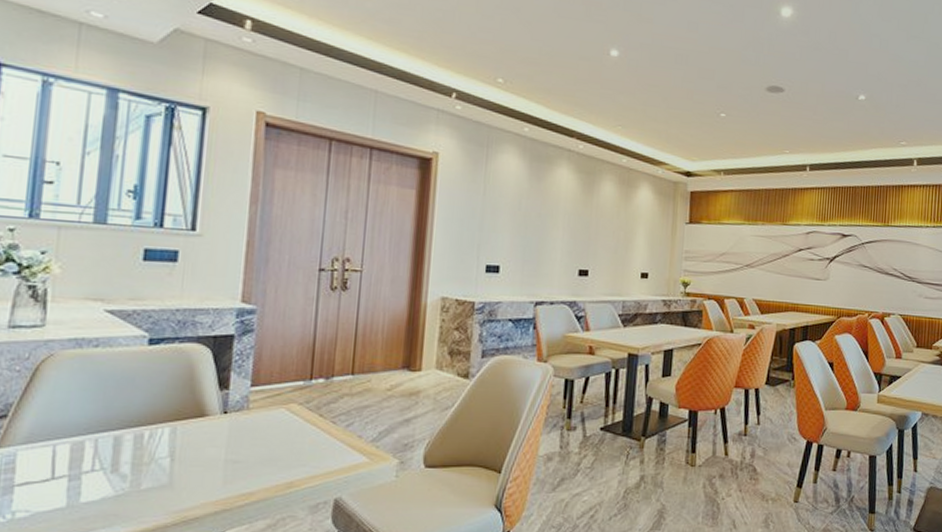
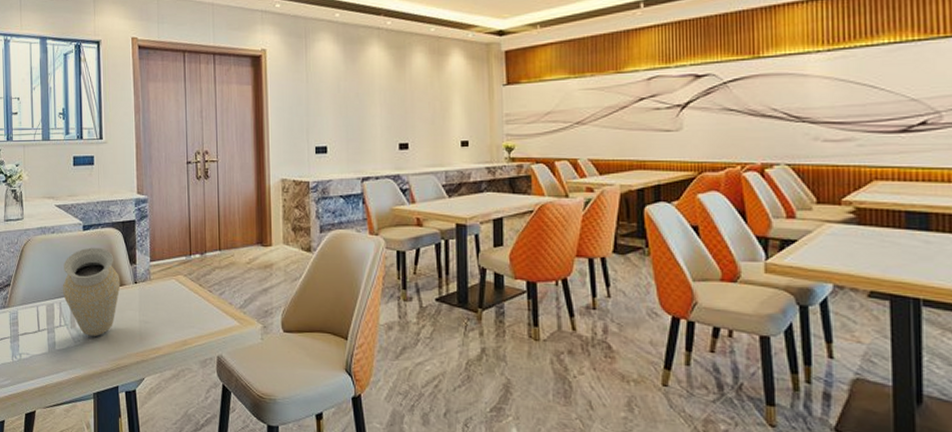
vase: none [102,367,202,482] -> present [62,247,121,336]

